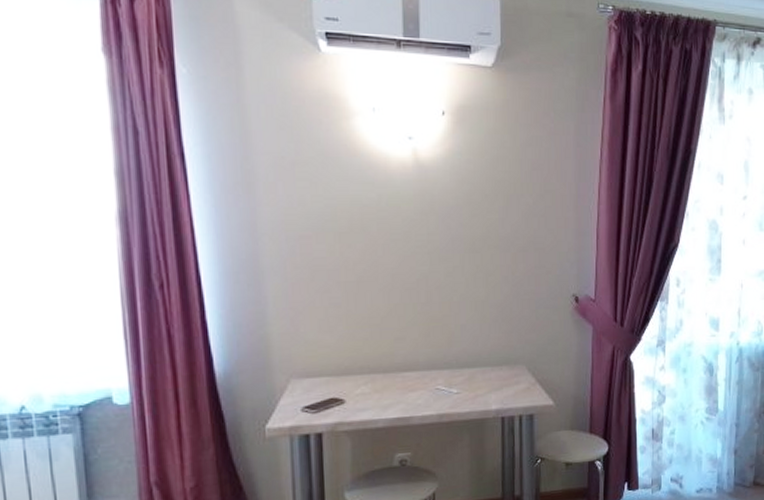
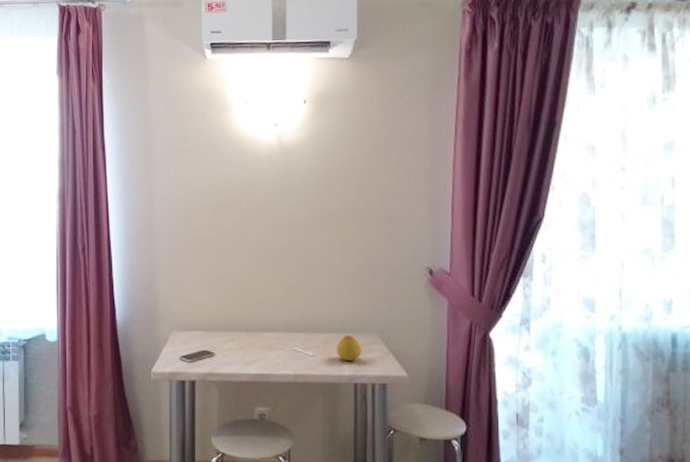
fruit: none [483,368,509,395] -> present [337,335,362,360]

